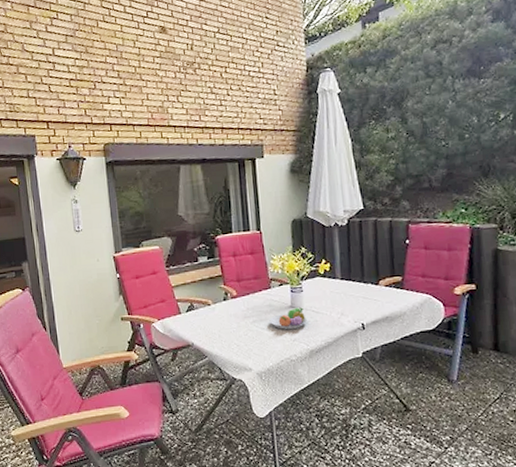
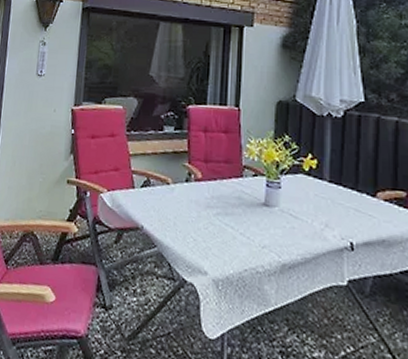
fruit bowl: present [269,307,307,330] -> none [236,206,282,234]

